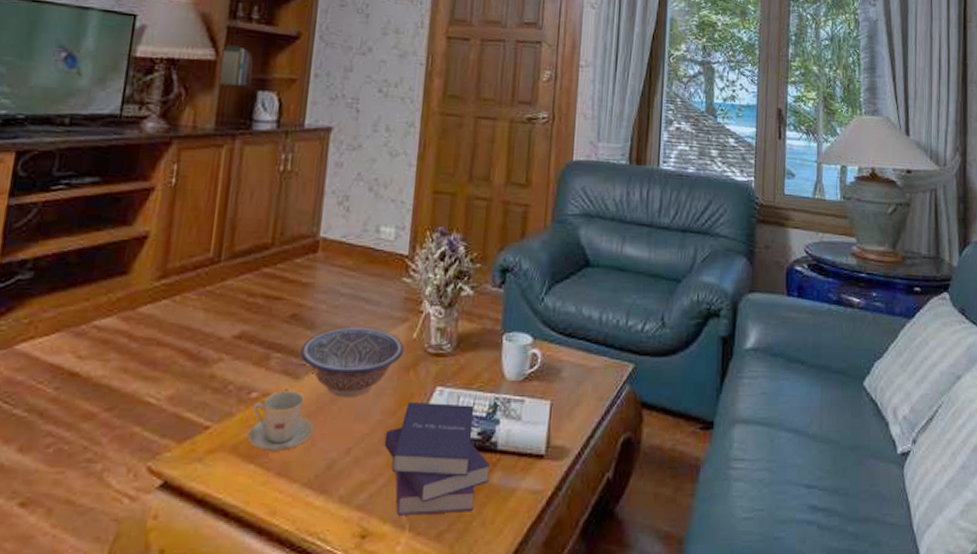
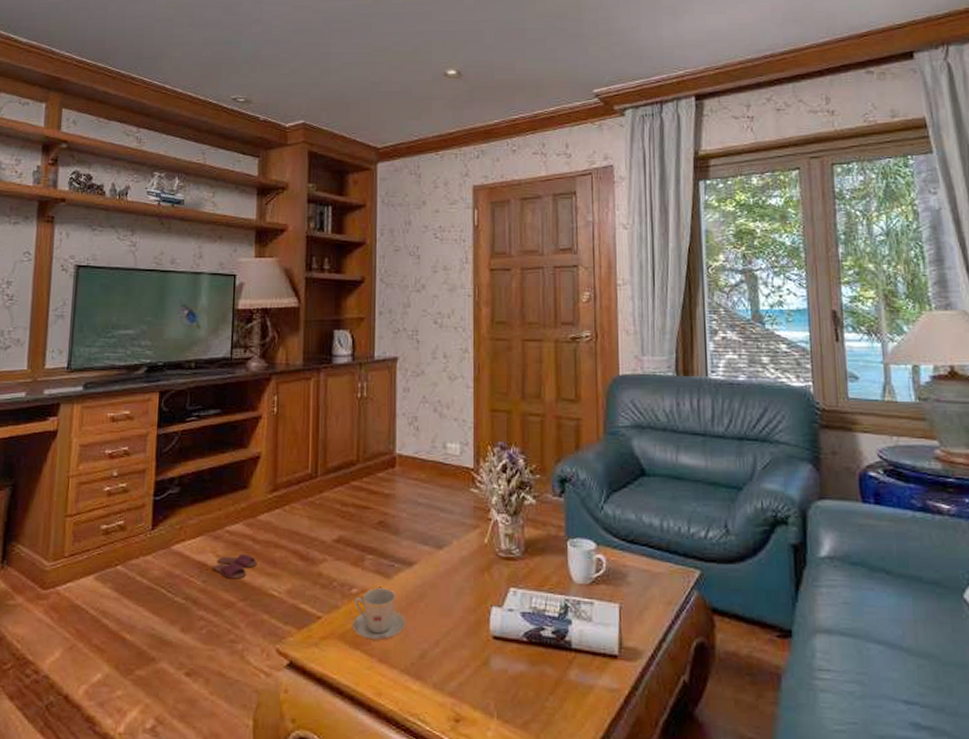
slippers: none [70,353,132,385] -> present [212,553,257,579]
books: present [216,44,253,88] -> none [301,293,329,328]
decorative bowl: present [300,328,404,398] -> none [389,533,478,596]
book: present [384,401,490,516] -> none [468,600,566,705]

